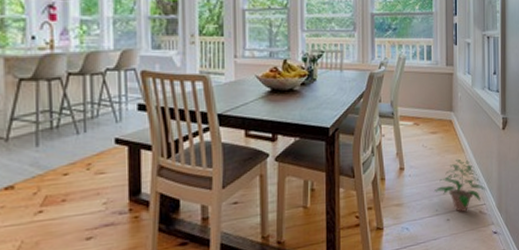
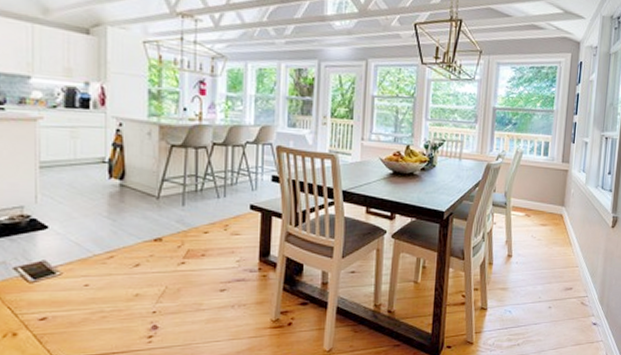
potted plant: present [433,158,486,212] -> none [538,251,590,302]

